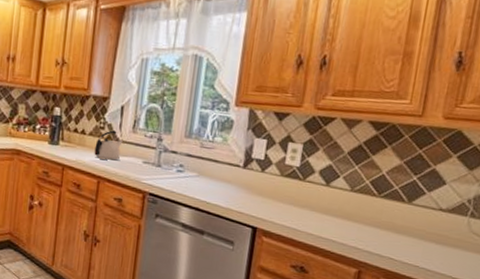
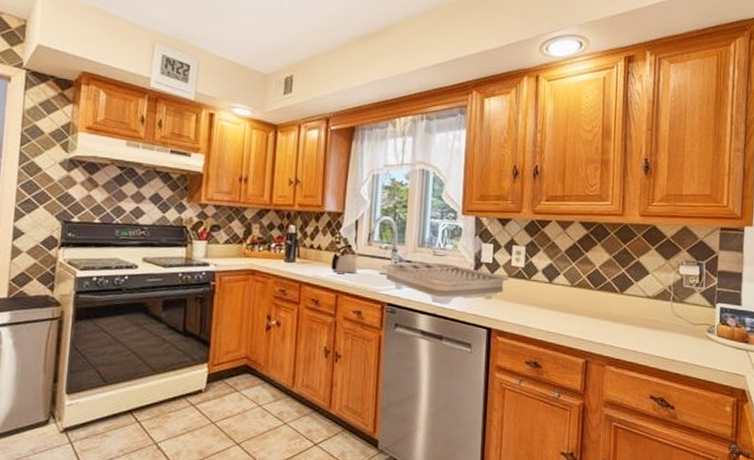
dish rack: none [145,152,281,199] -> present [381,262,509,304]

